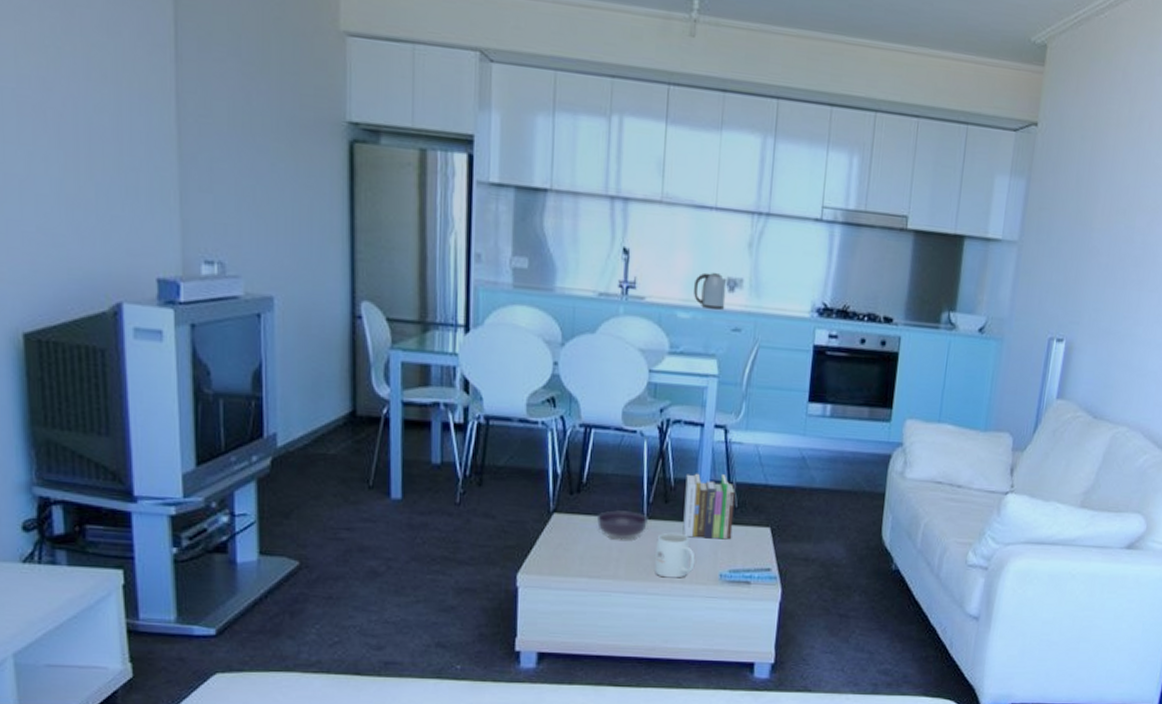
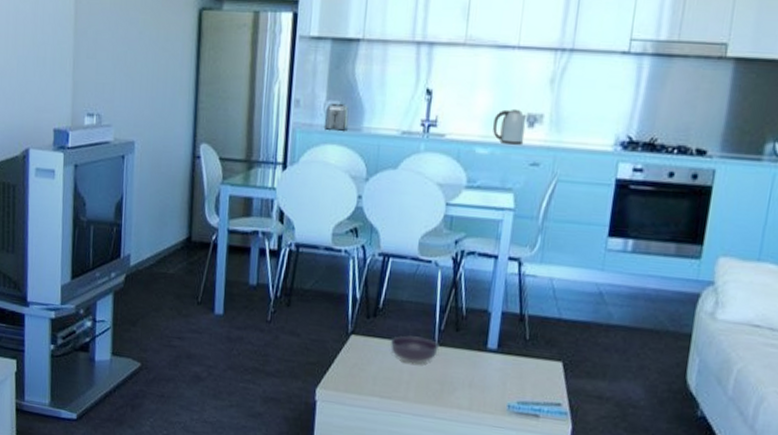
toaster: none [510,258,539,292] -> present [323,103,349,132]
mug: present [654,532,696,578] -> none [443,360,484,406]
books: present [683,473,735,540] -> none [472,303,527,371]

